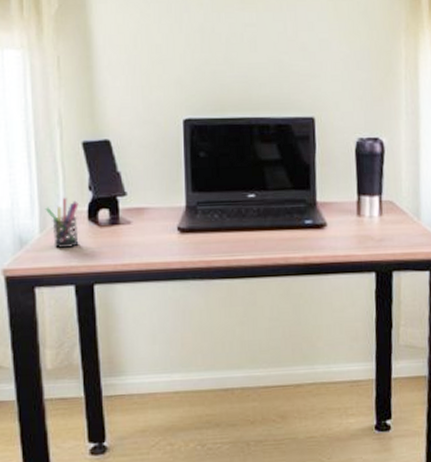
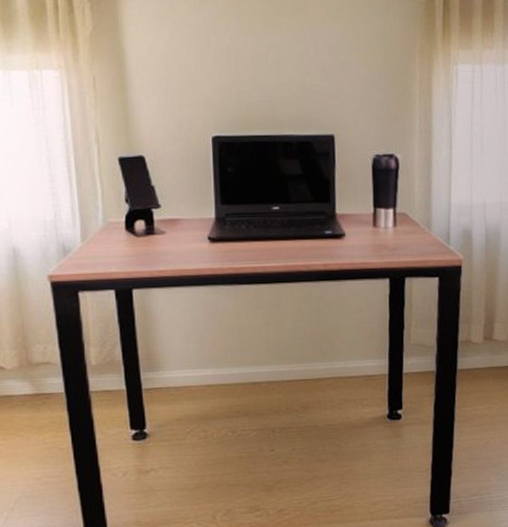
pen holder: present [45,198,79,249] -> none [85,210,118,257]

